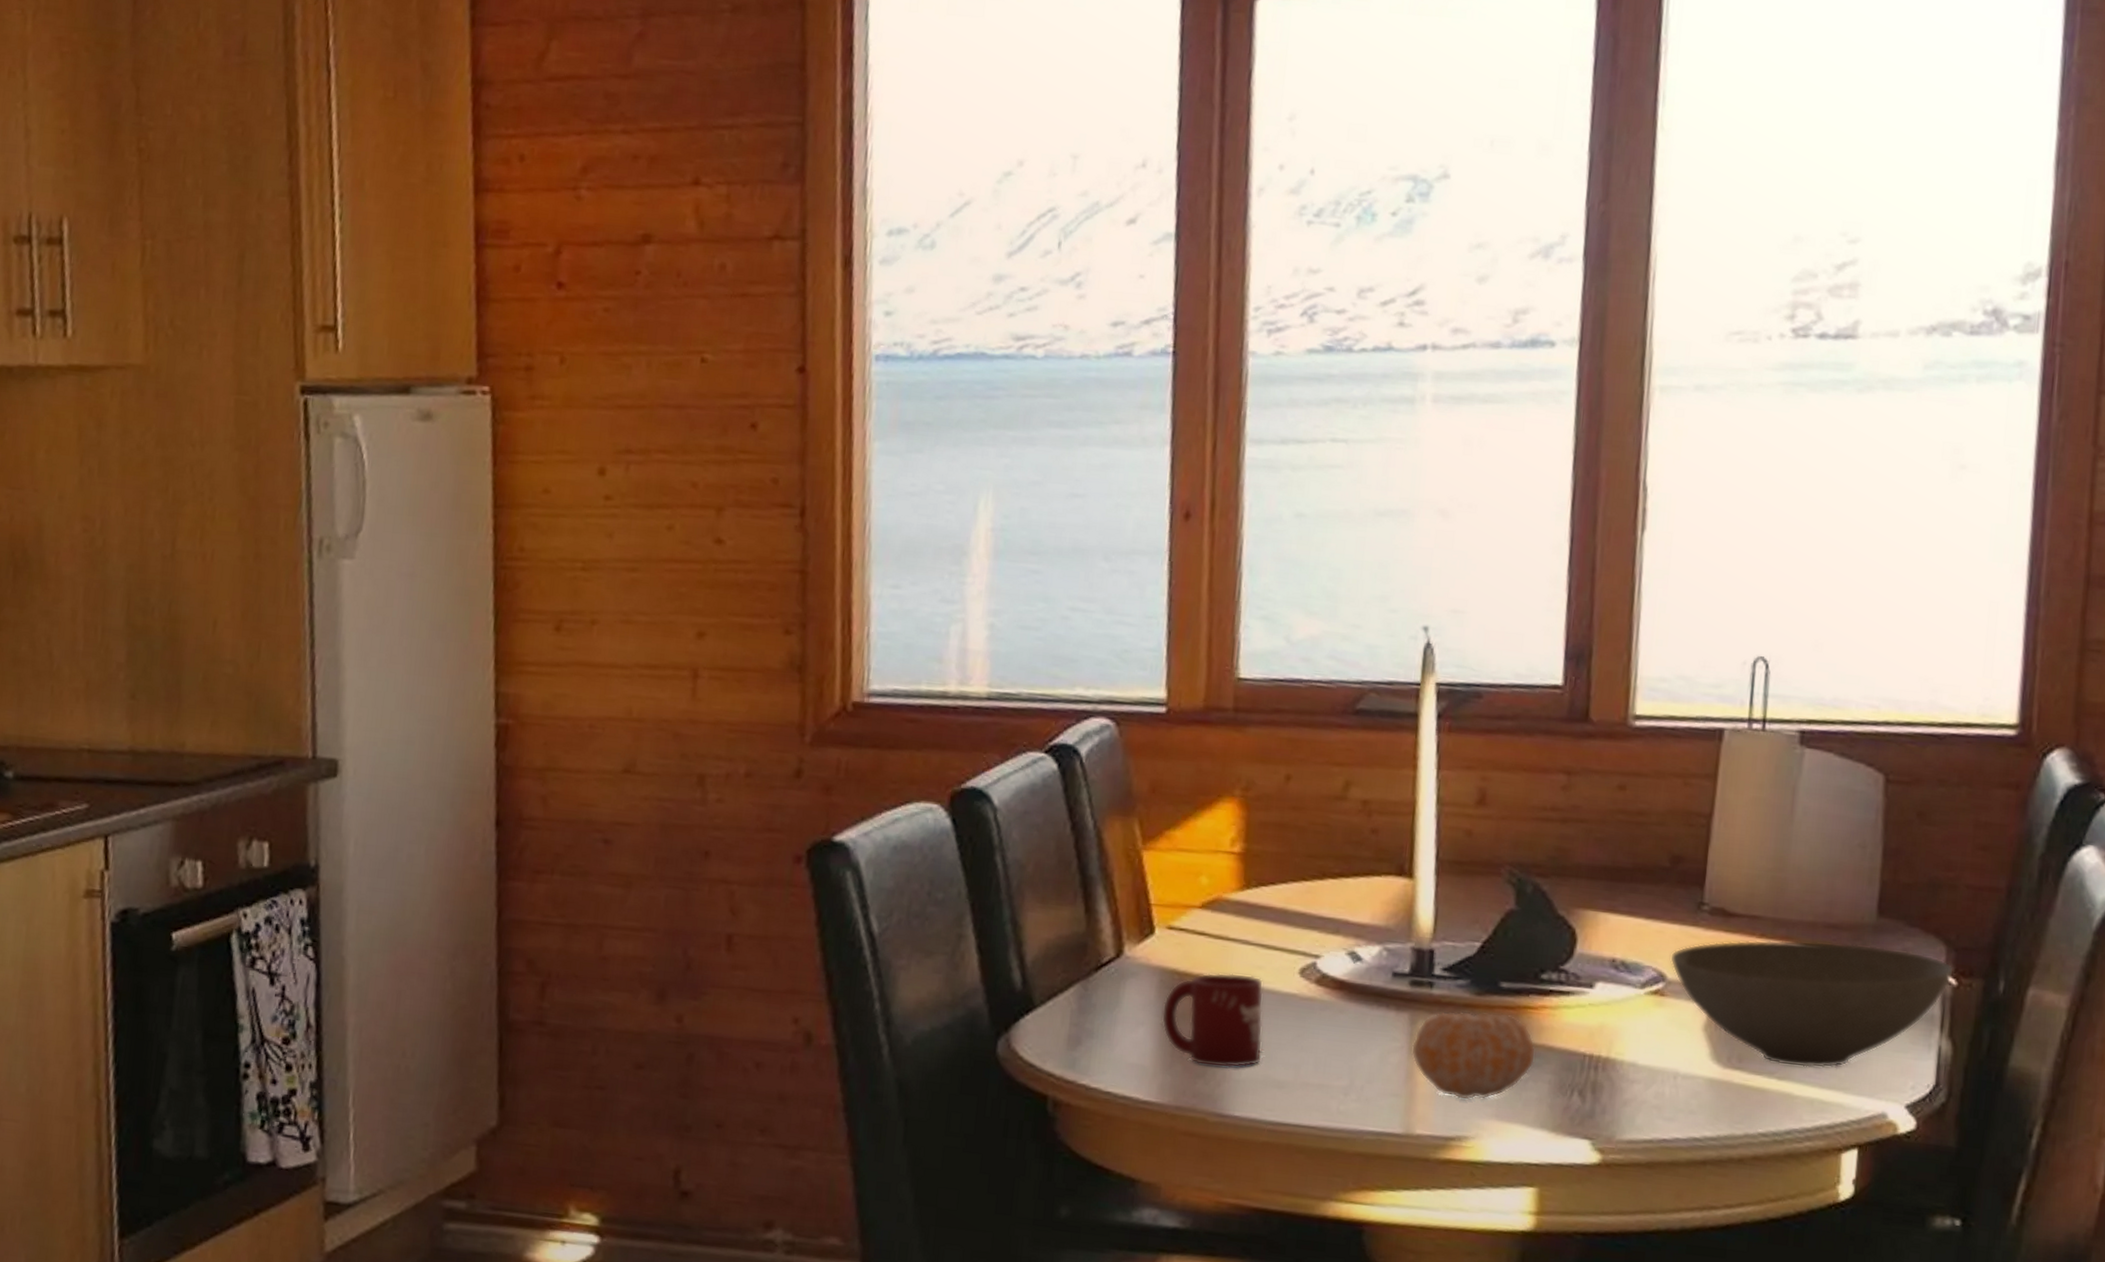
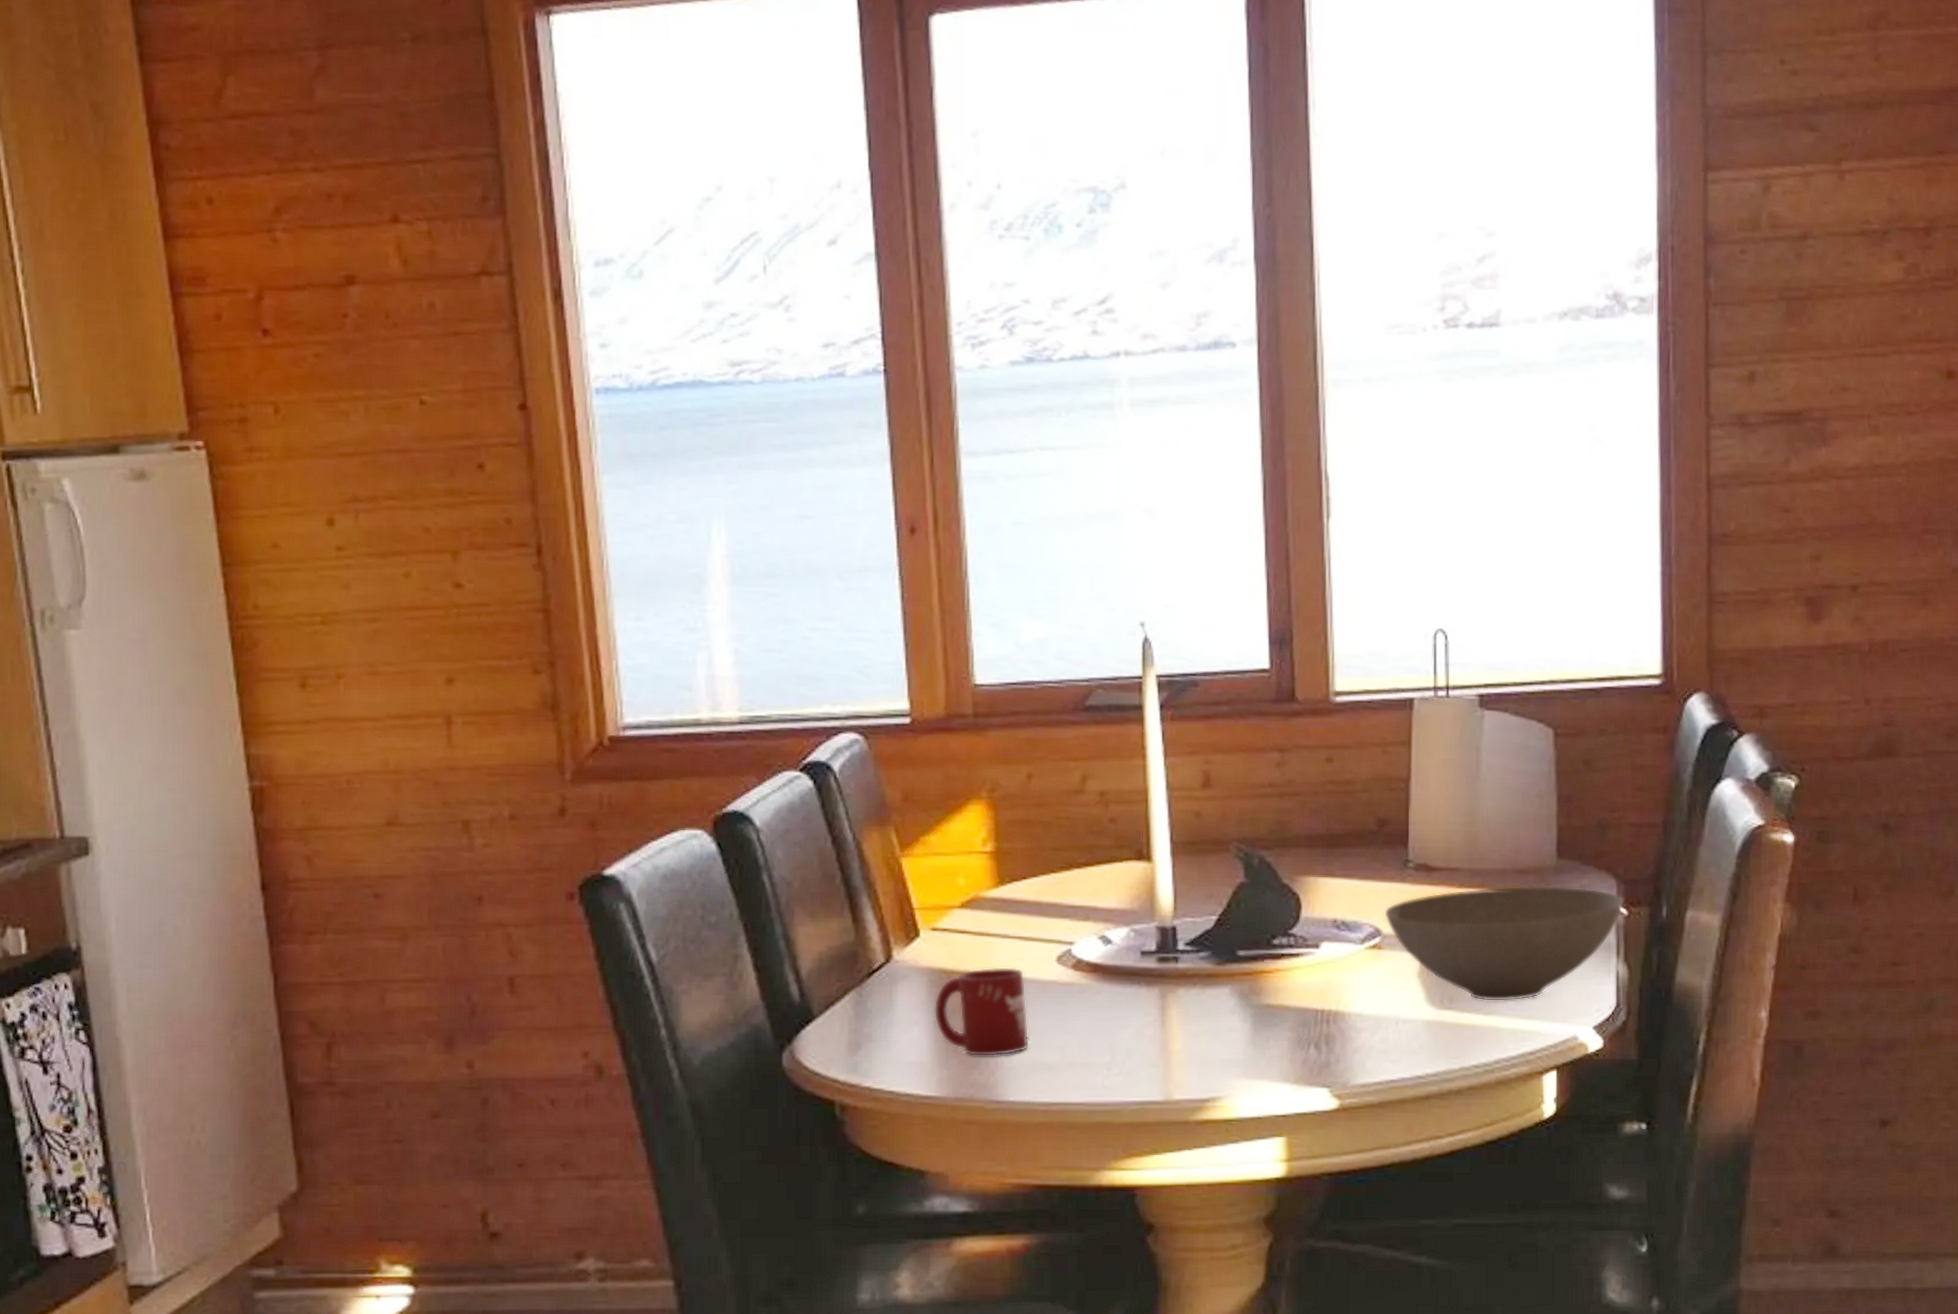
fruit: present [1411,1011,1536,1100] -> none [1164,980,1275,1063]

